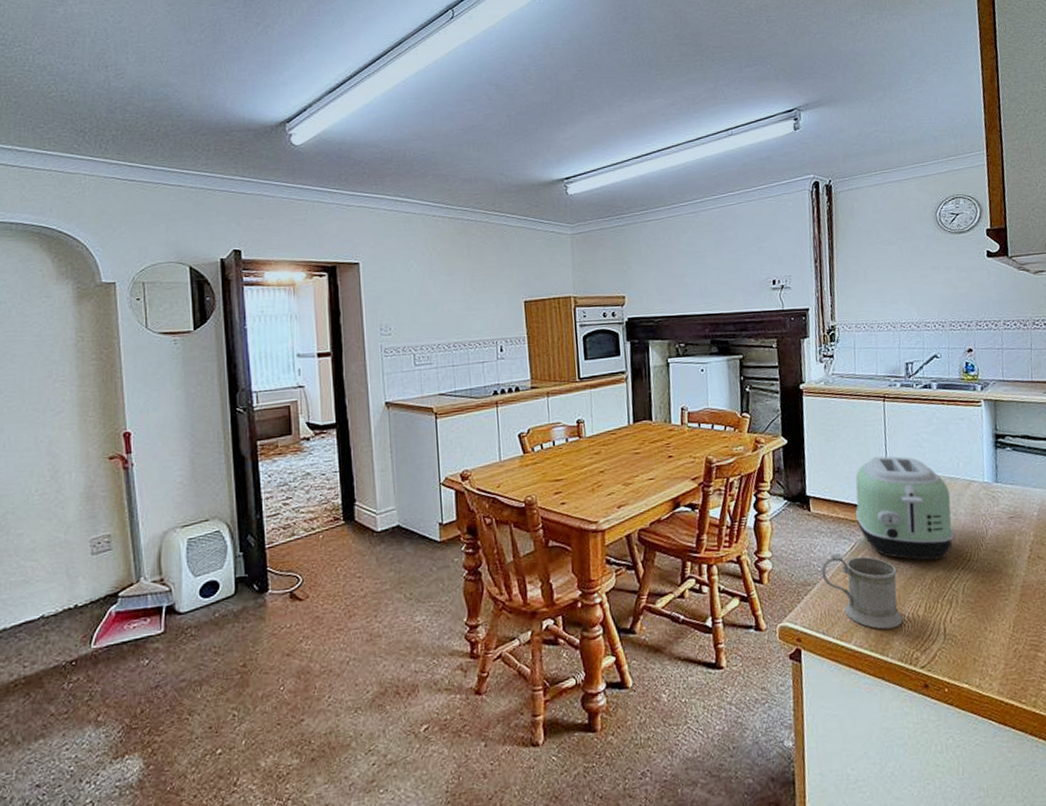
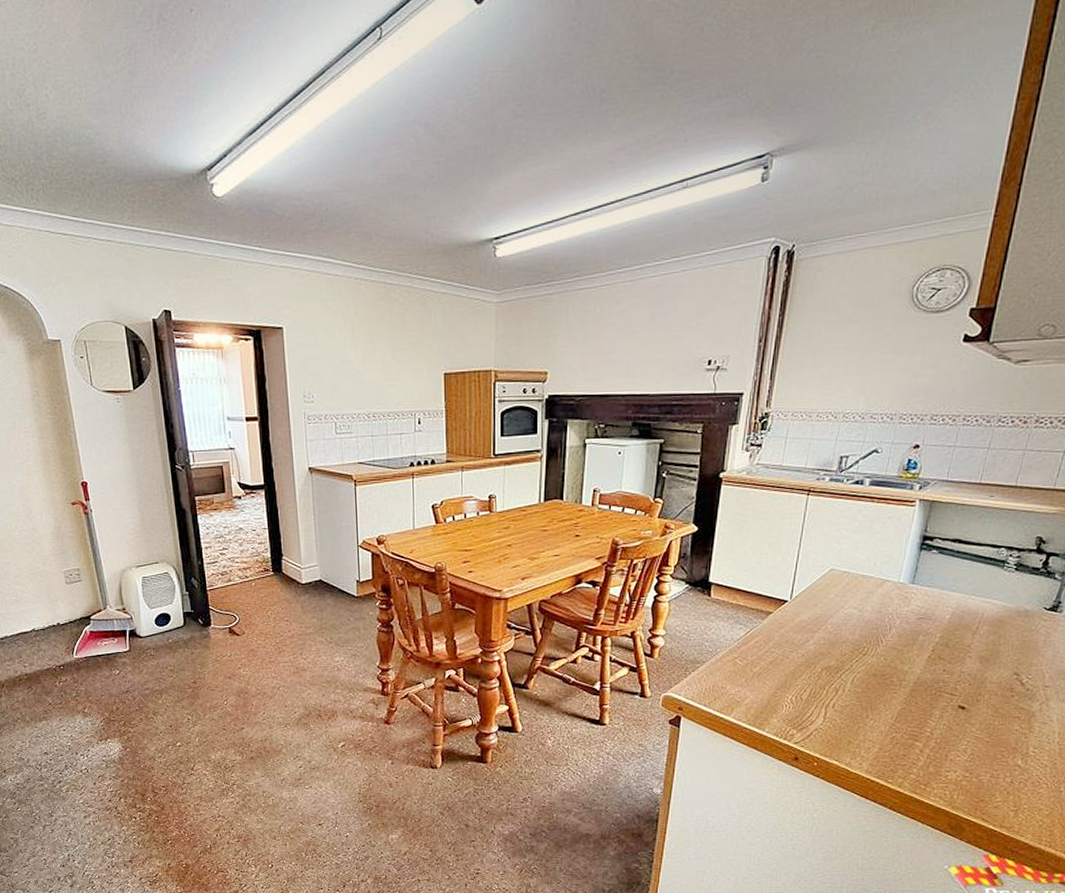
mug: present [821,553,903,630] -> none [712,637,788,707]
toaster: present [855,456,954,560] -> none [757,550,860,651]

